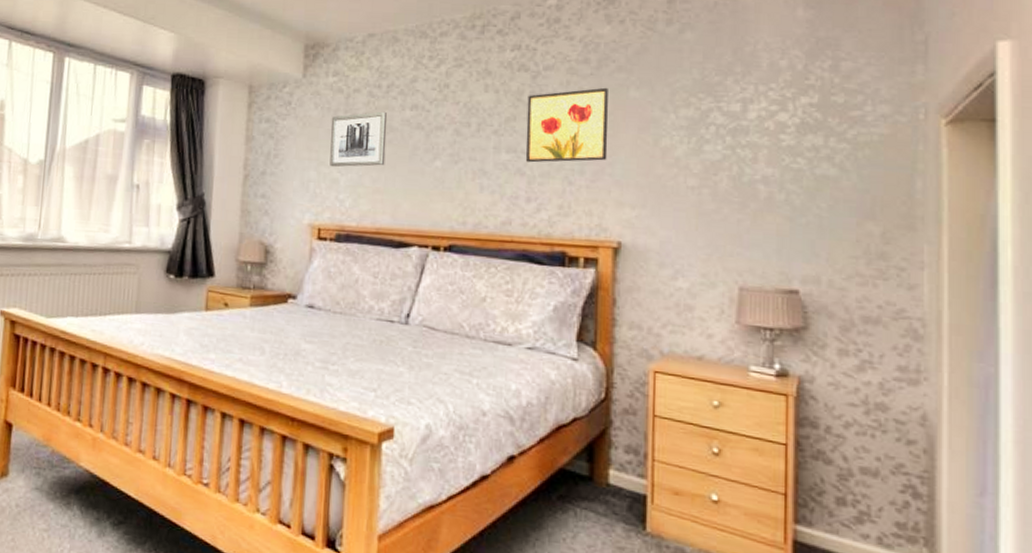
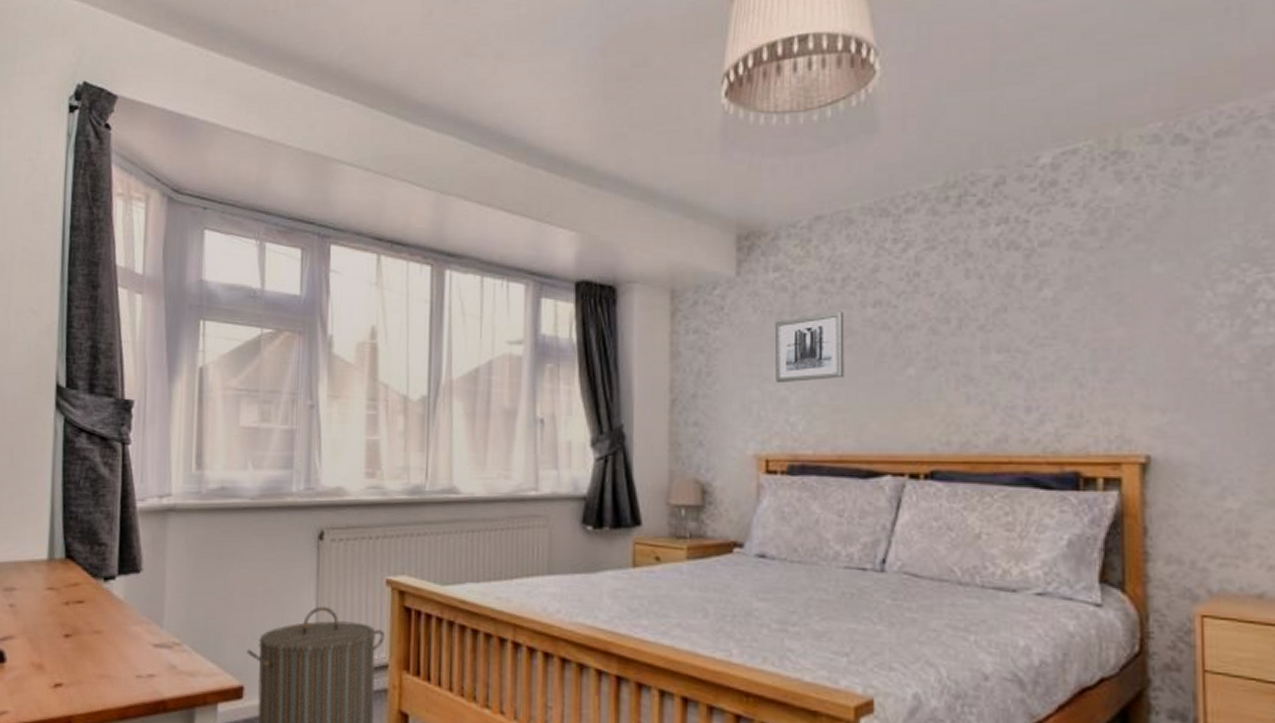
wall art: present [525,87,608,163] -> none [1020,263,1127,363]

